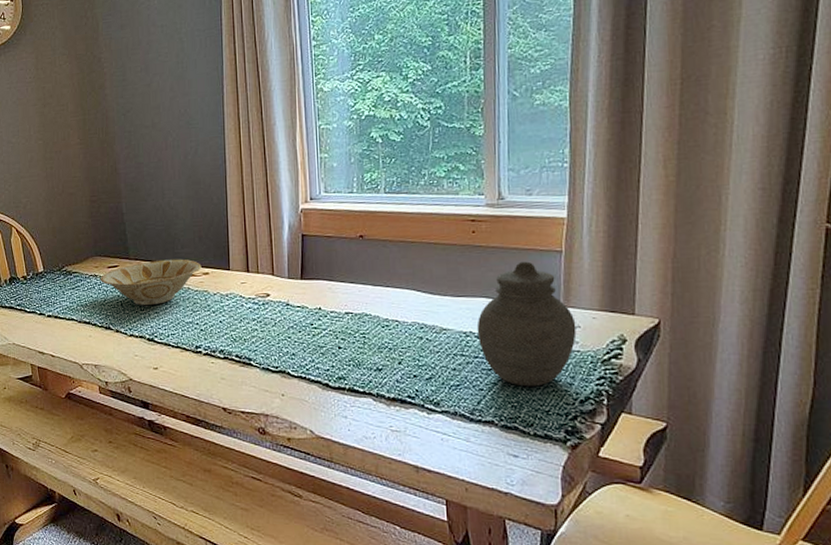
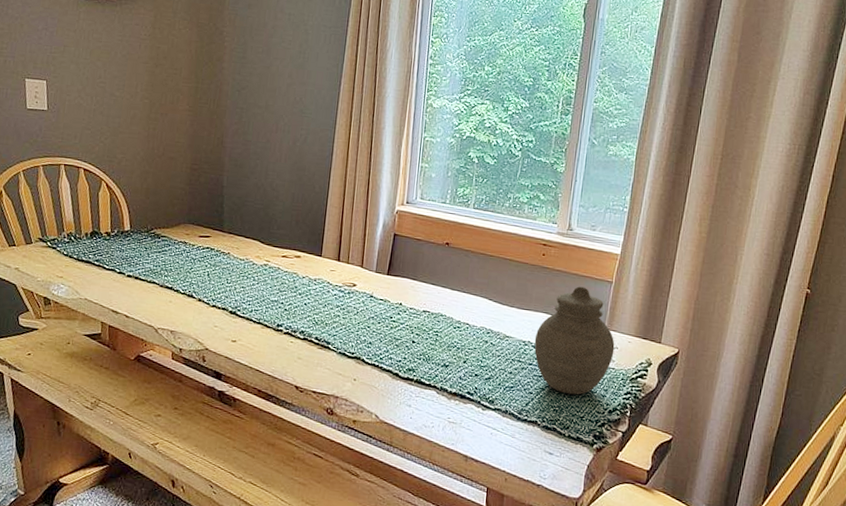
bowl: present [100,259,202,306] -> none [189,237,295,280]

